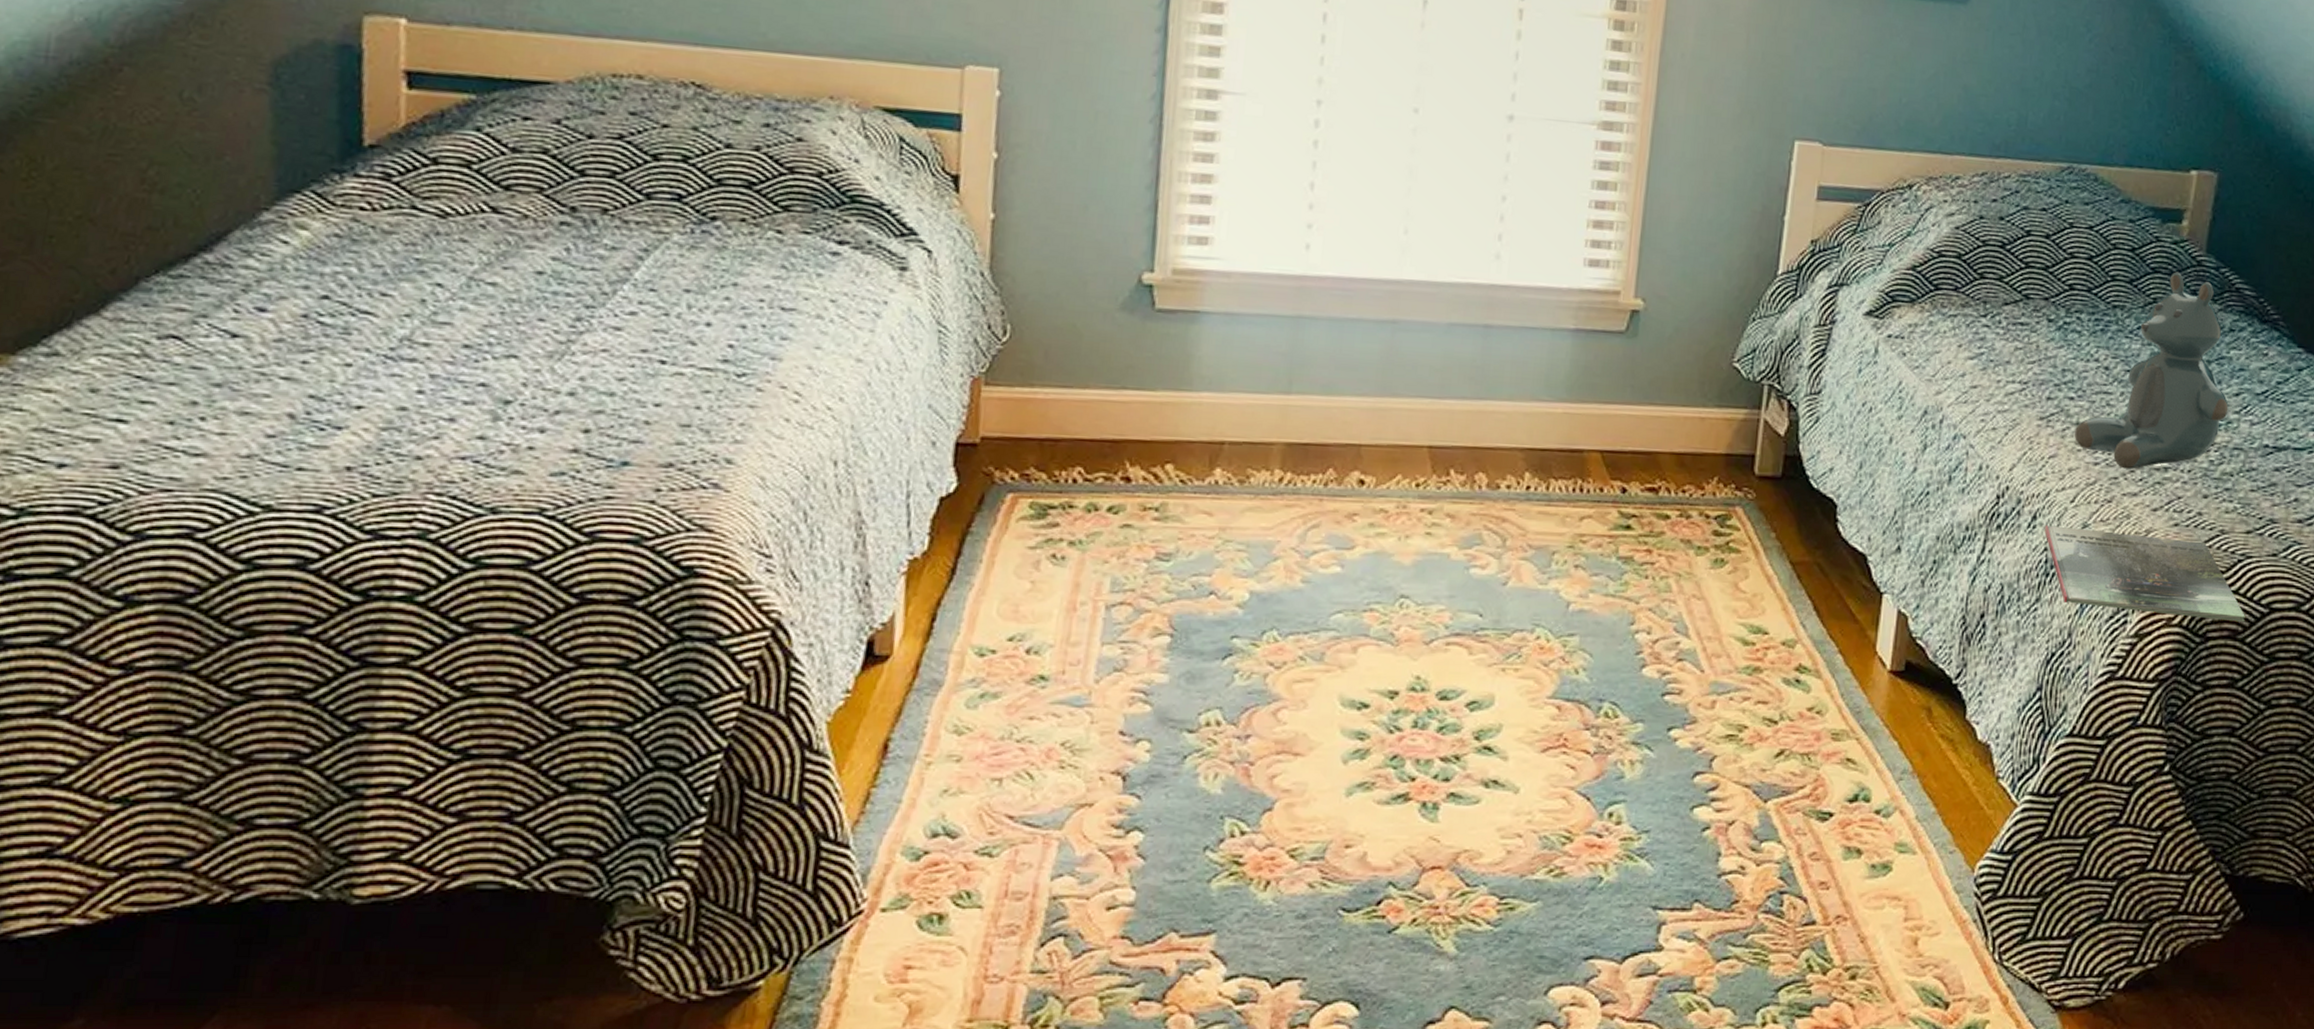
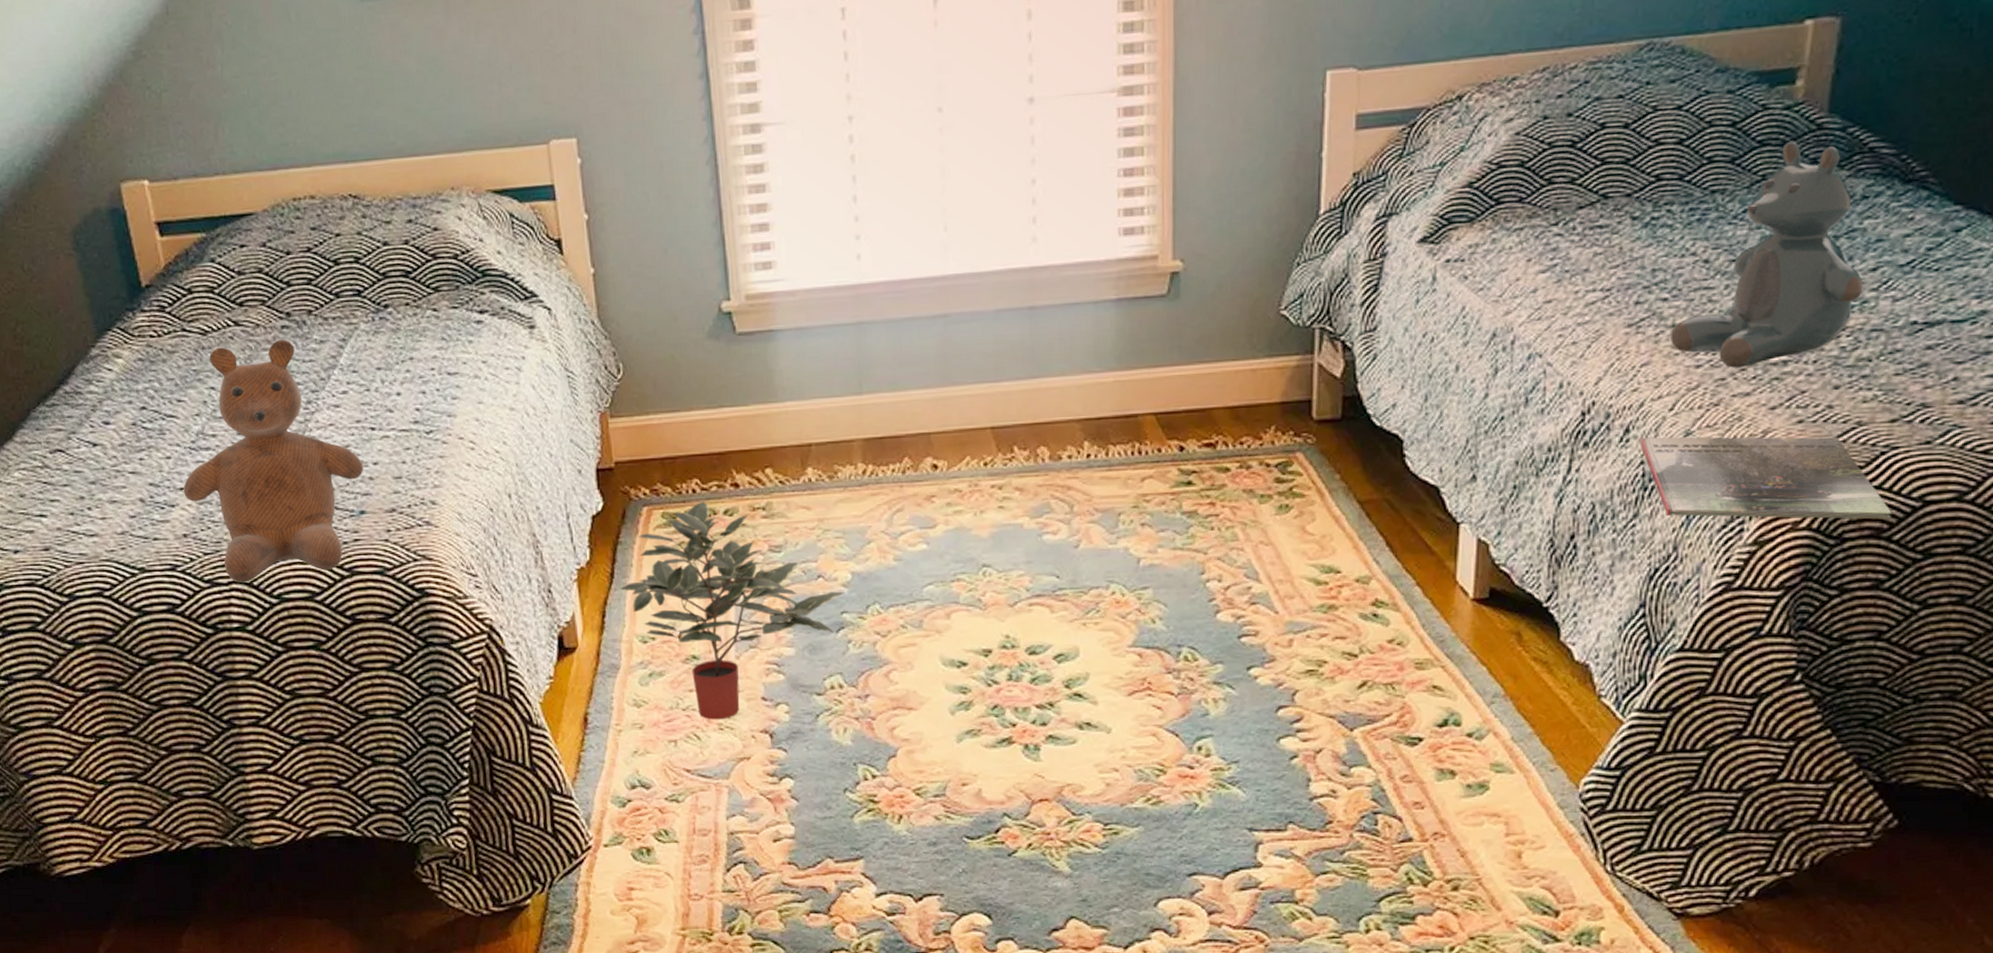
teddy bear: none [359,236,640,538] -> present [183,339,364,583]
potted plant: none [960,493,1240,756] -> present [619,501,845,720]

